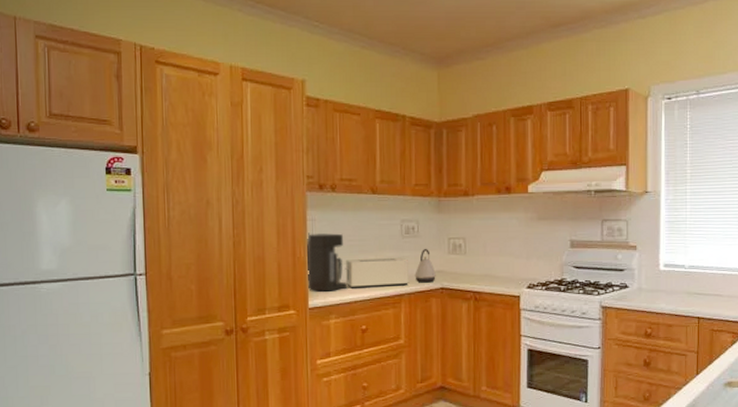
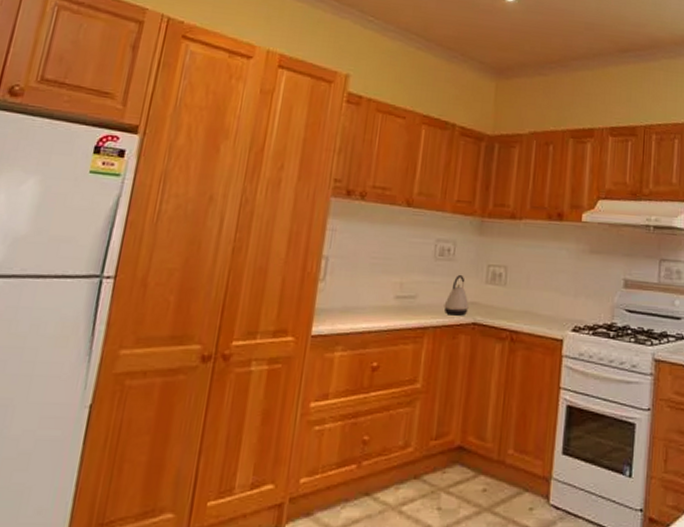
coffee maker: present [307,233,347,292] -> none [314,246,366,317]
toaster: present [345,257,408,290] -> none [360,280,438,317]

